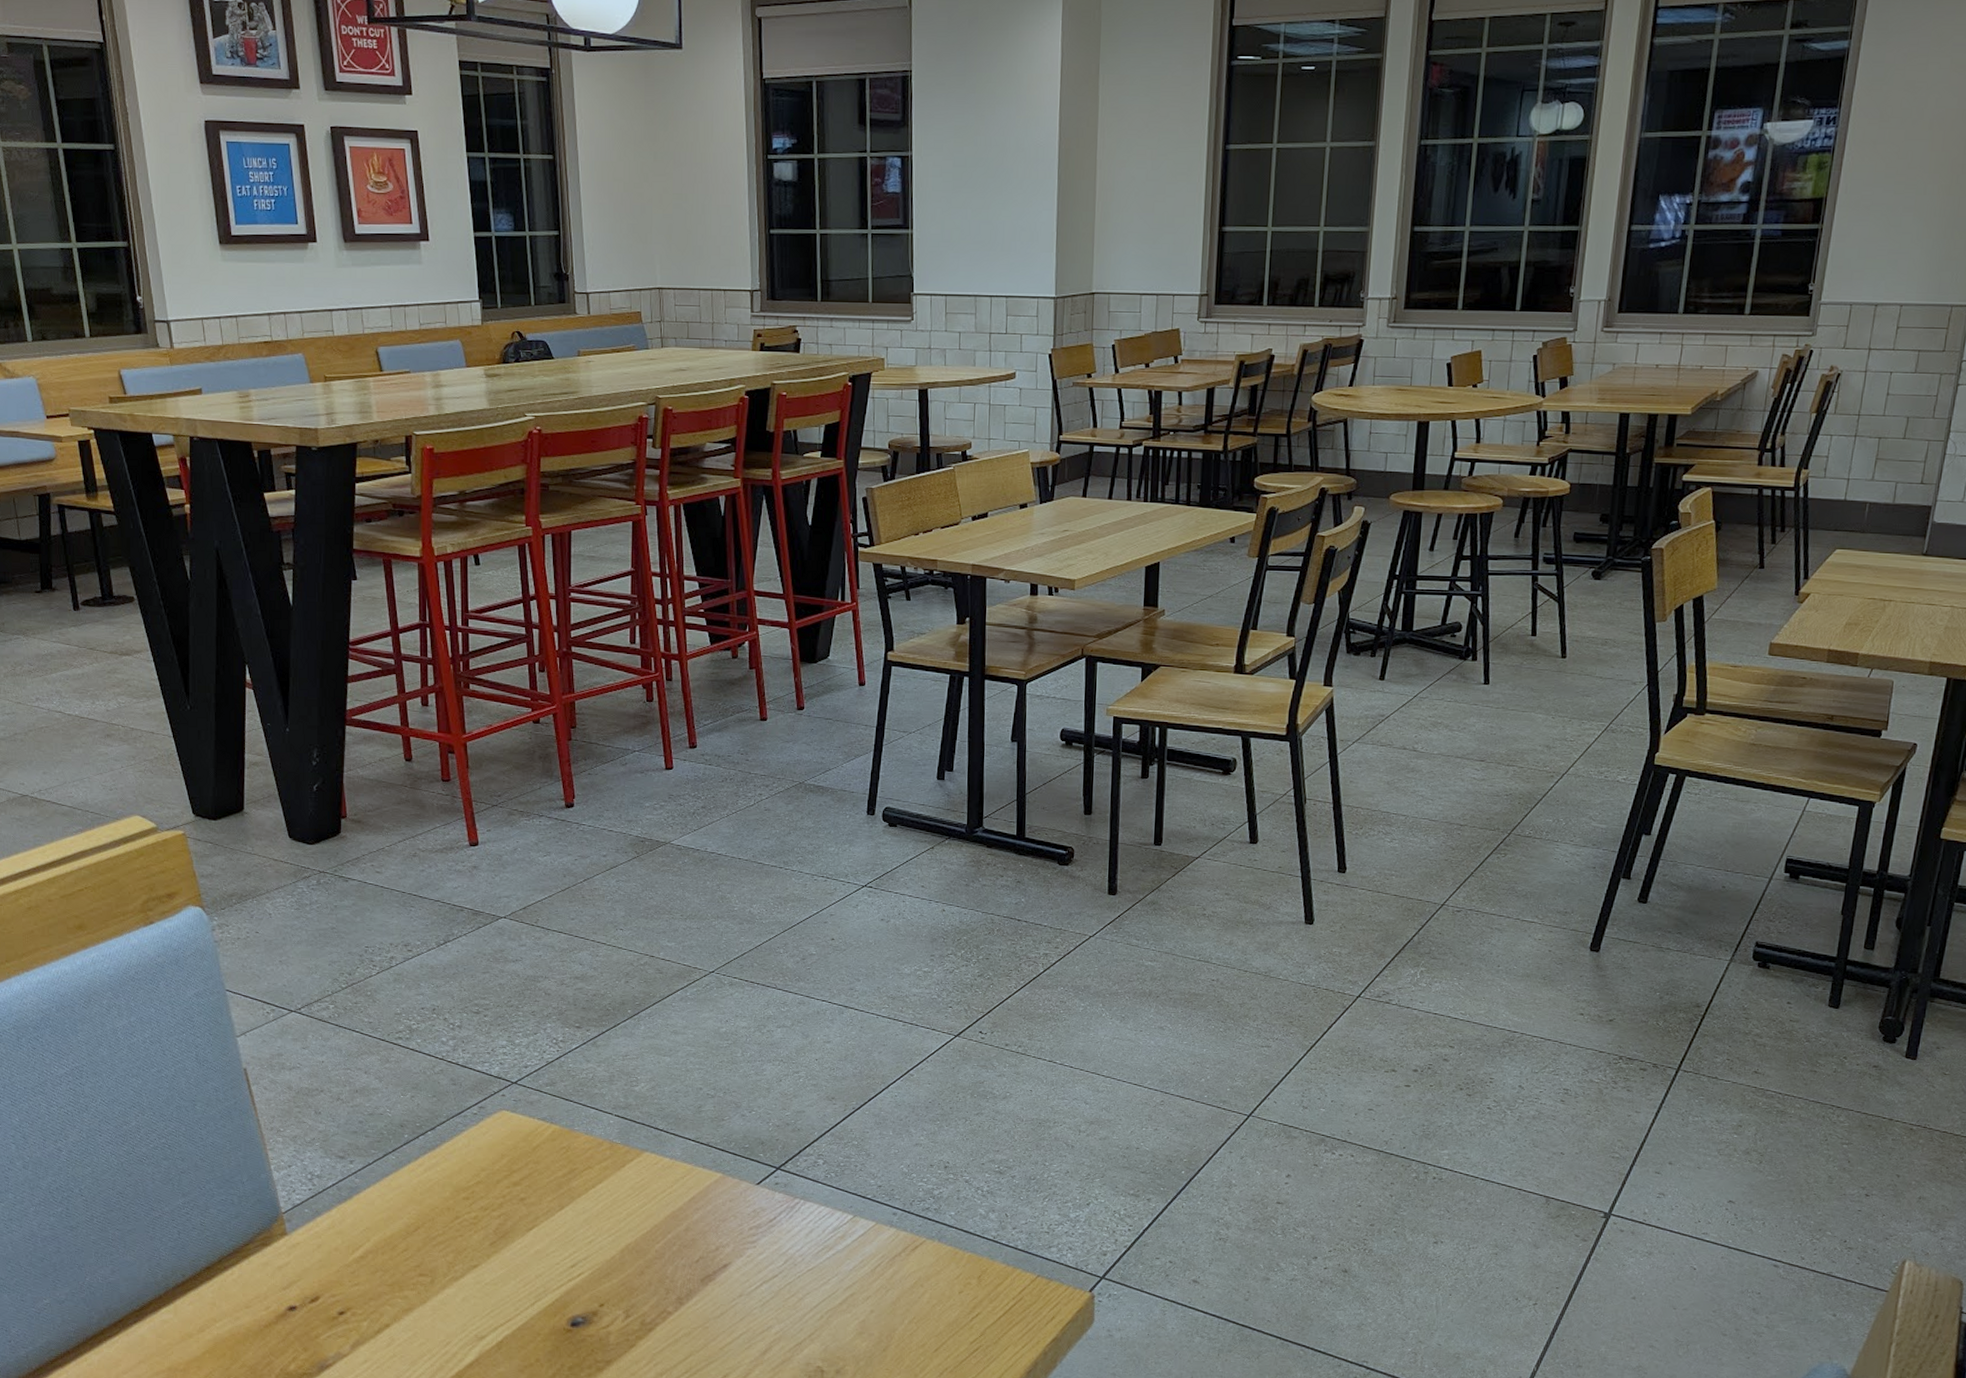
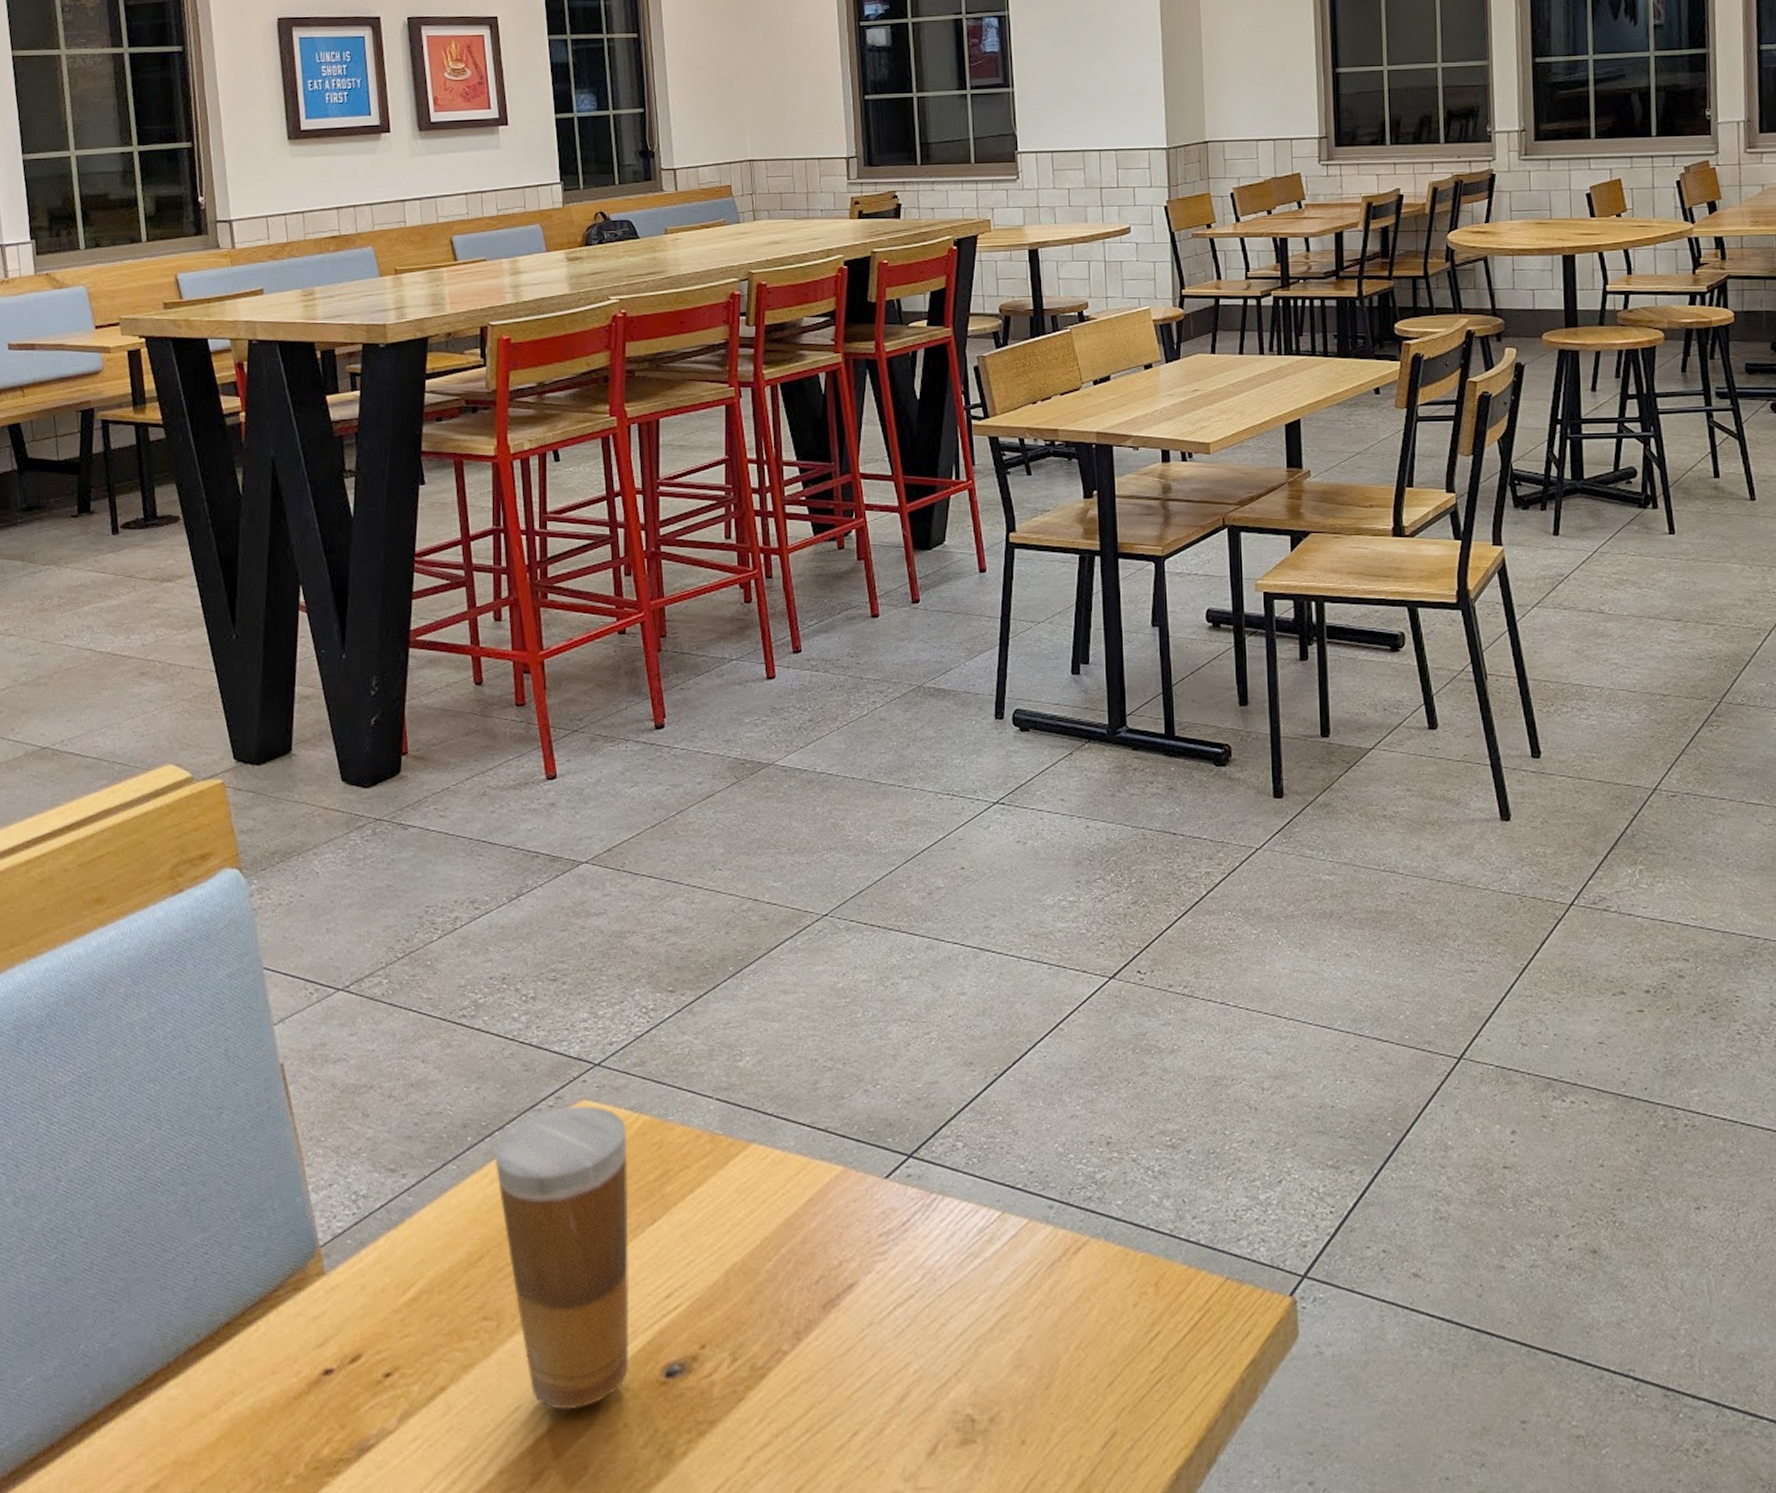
beverage cup: none [428,1114,541,1347] -> present [494,1106,630,1410]

